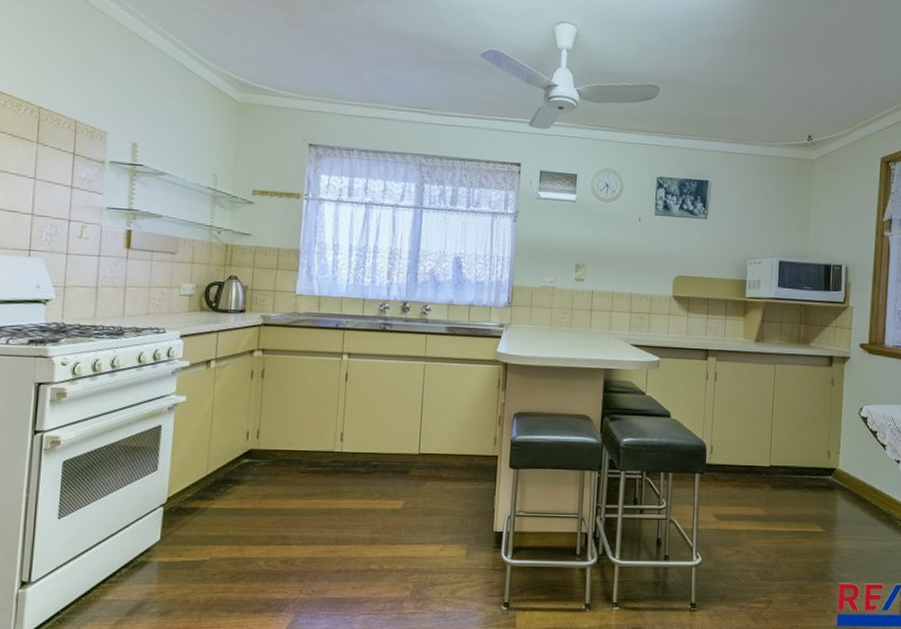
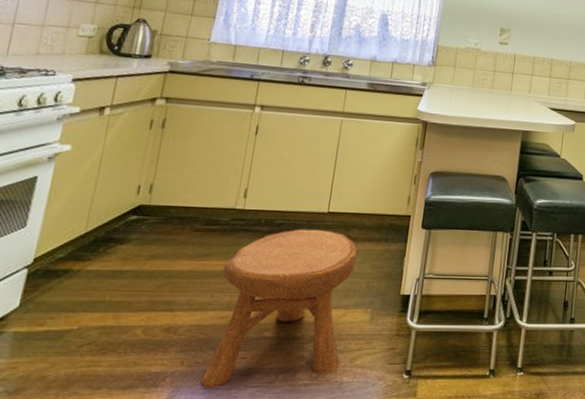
stool: none [319,469,450,614] -> present [200,229,358,388]

